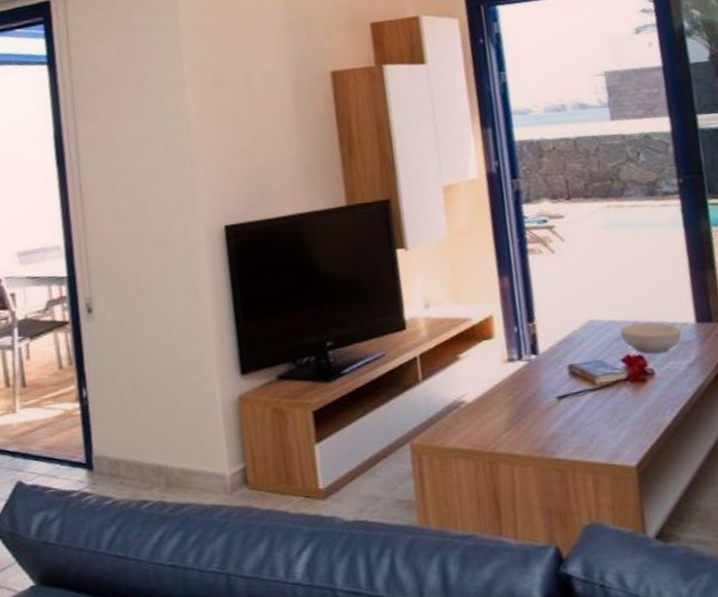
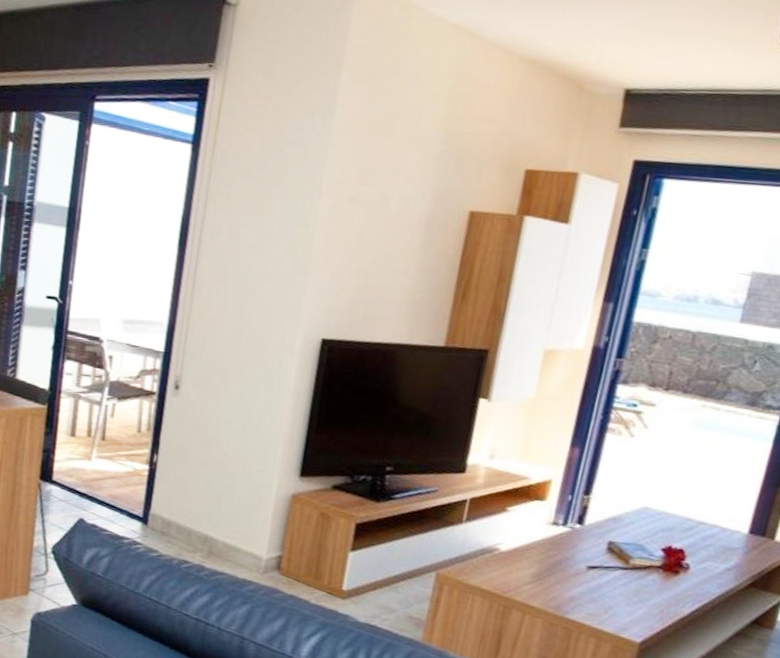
bowl: present [619,322,682,354] -> none [669,519,732,553]

